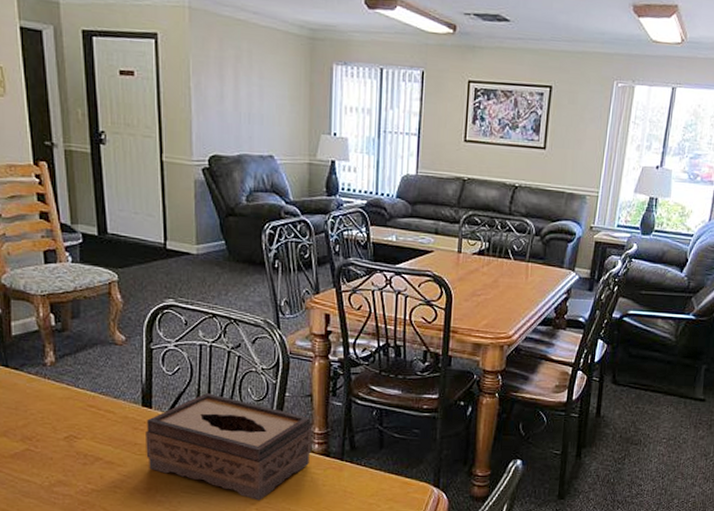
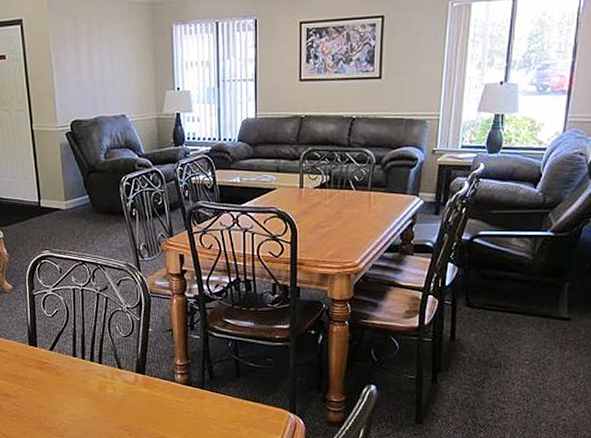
tissue box: present [146,393,312,501] -> none [33,332,175,427]

